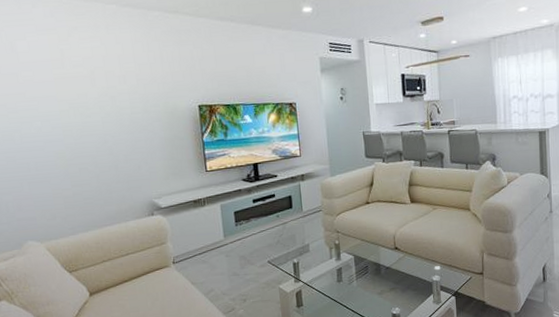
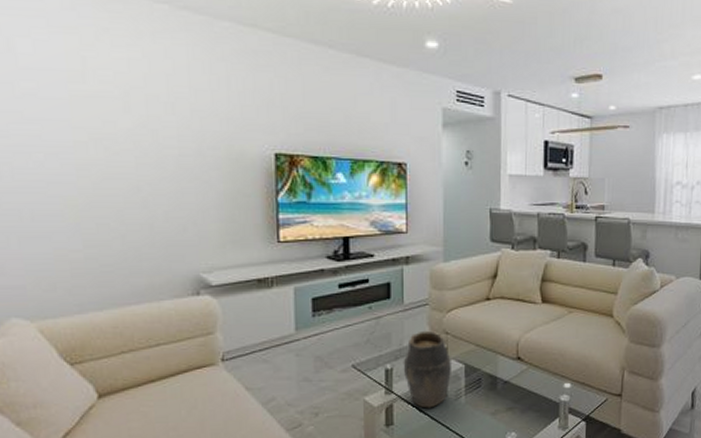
vase: none [306,231,345,292] -> present [403,330,453,409]

